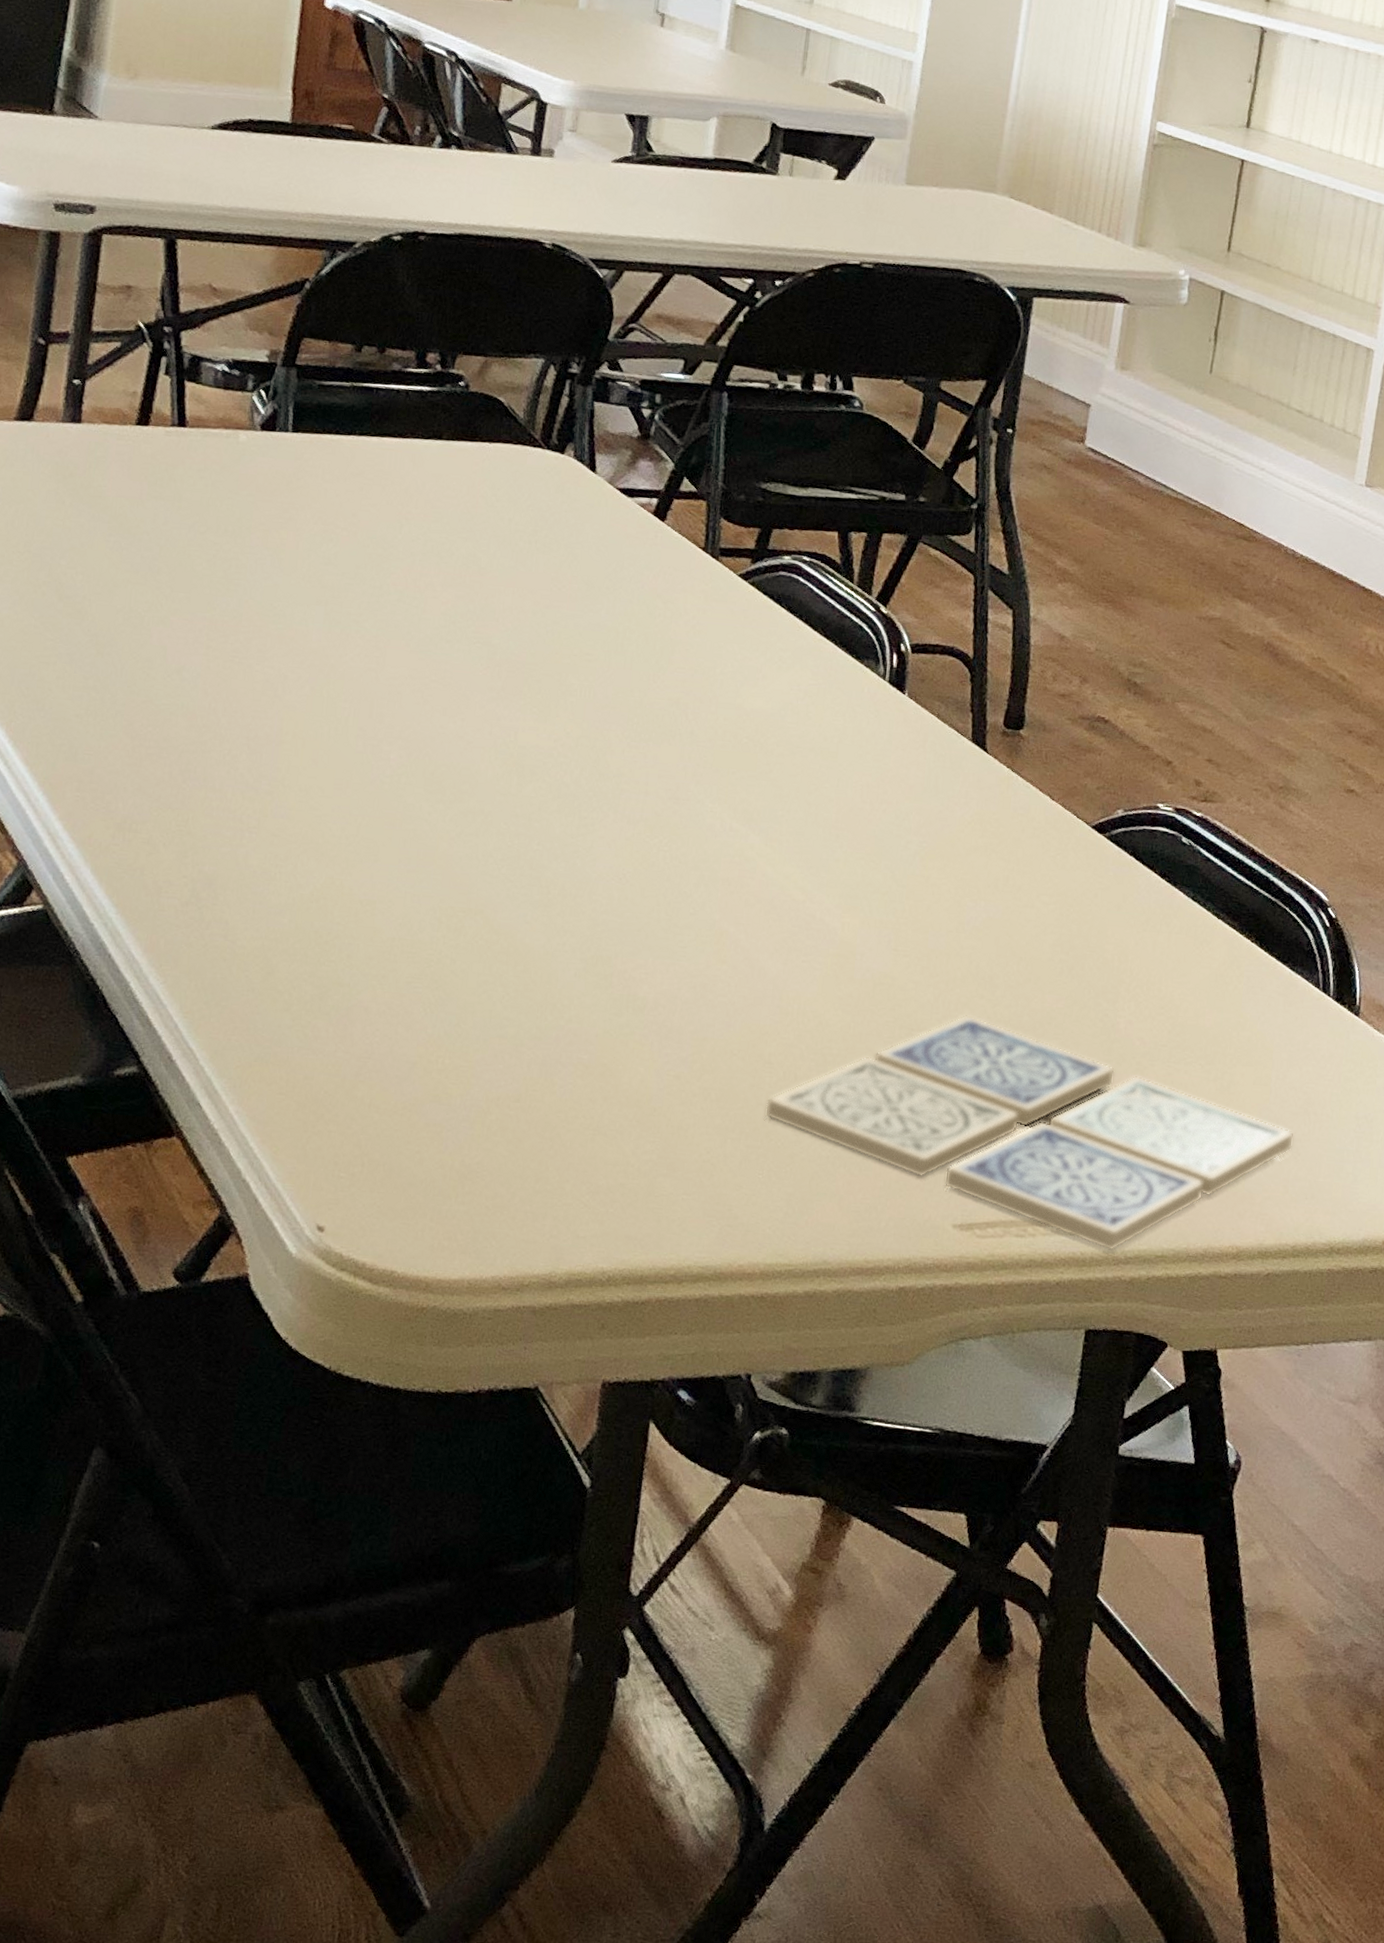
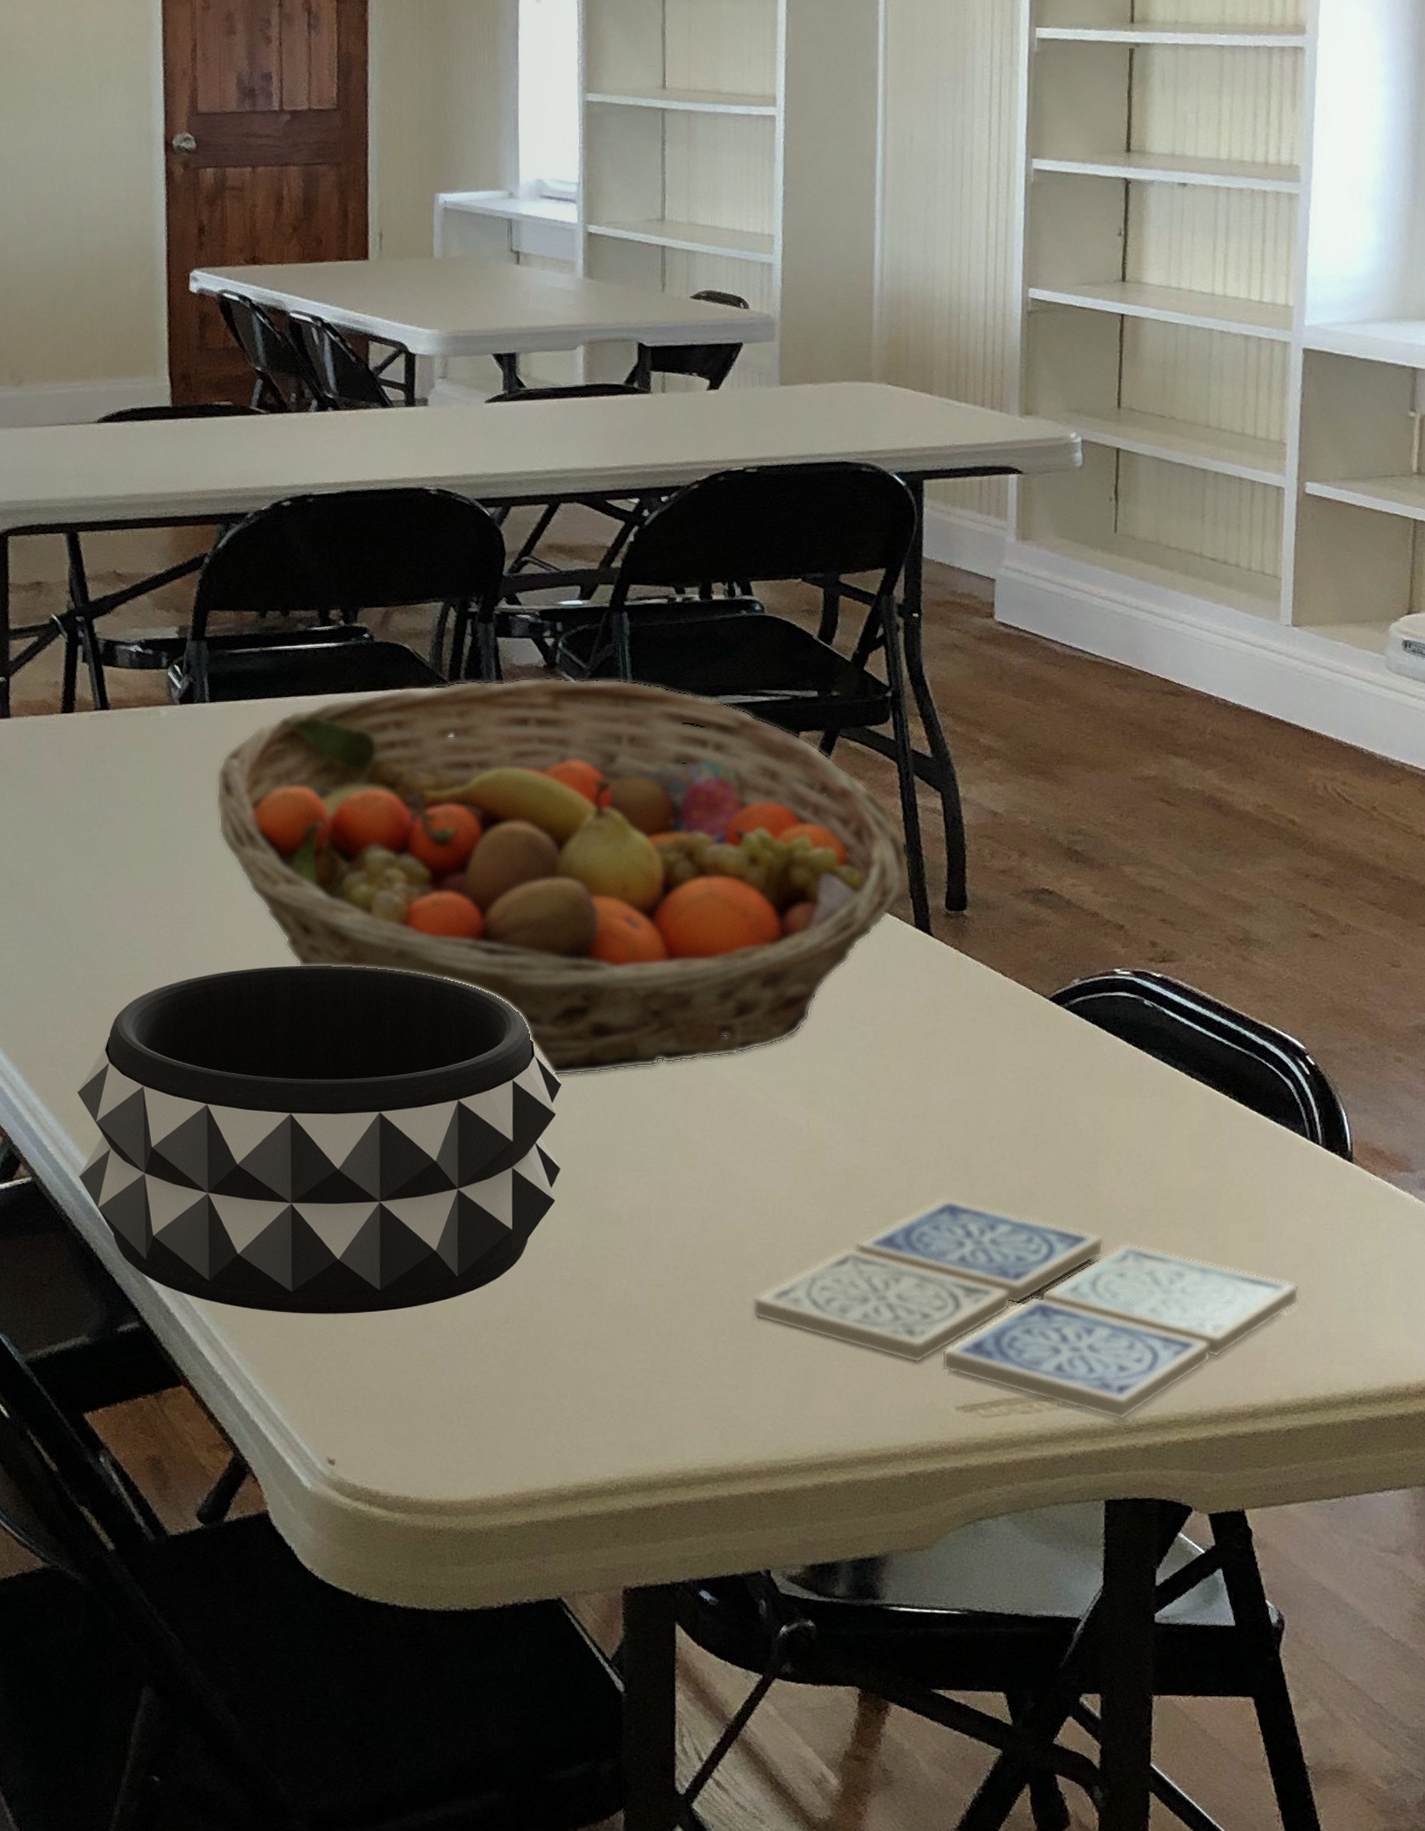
decorative bowl: none [93,711,603,1079] -> present [77,964,561,1314]
fruit basket: none [285,441,975,856] -> present [216,677,911,1076]

